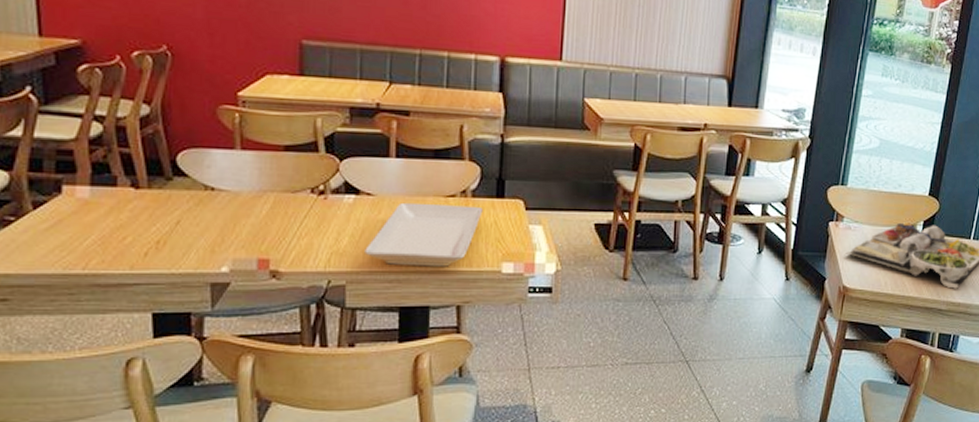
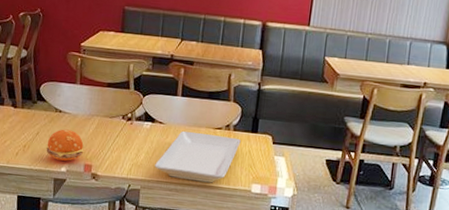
burger: none [192,213,256,257] -> present [45,129,84,161]

